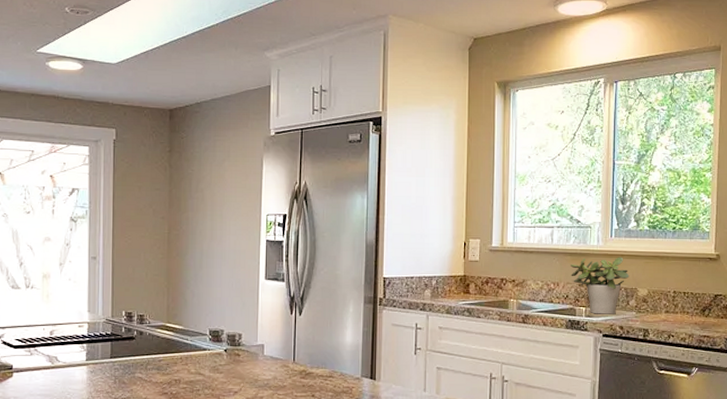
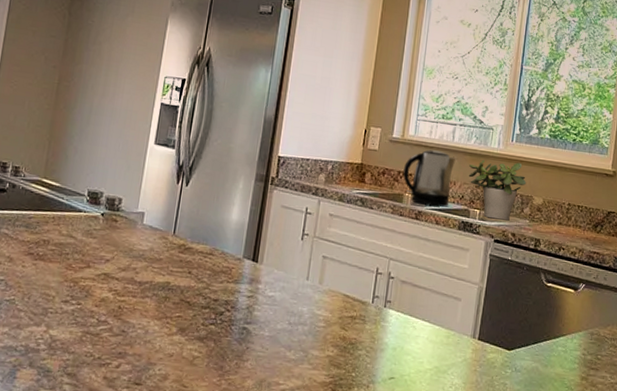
kettle: none [505,254,556,308] -> present [402,149,455,207]

